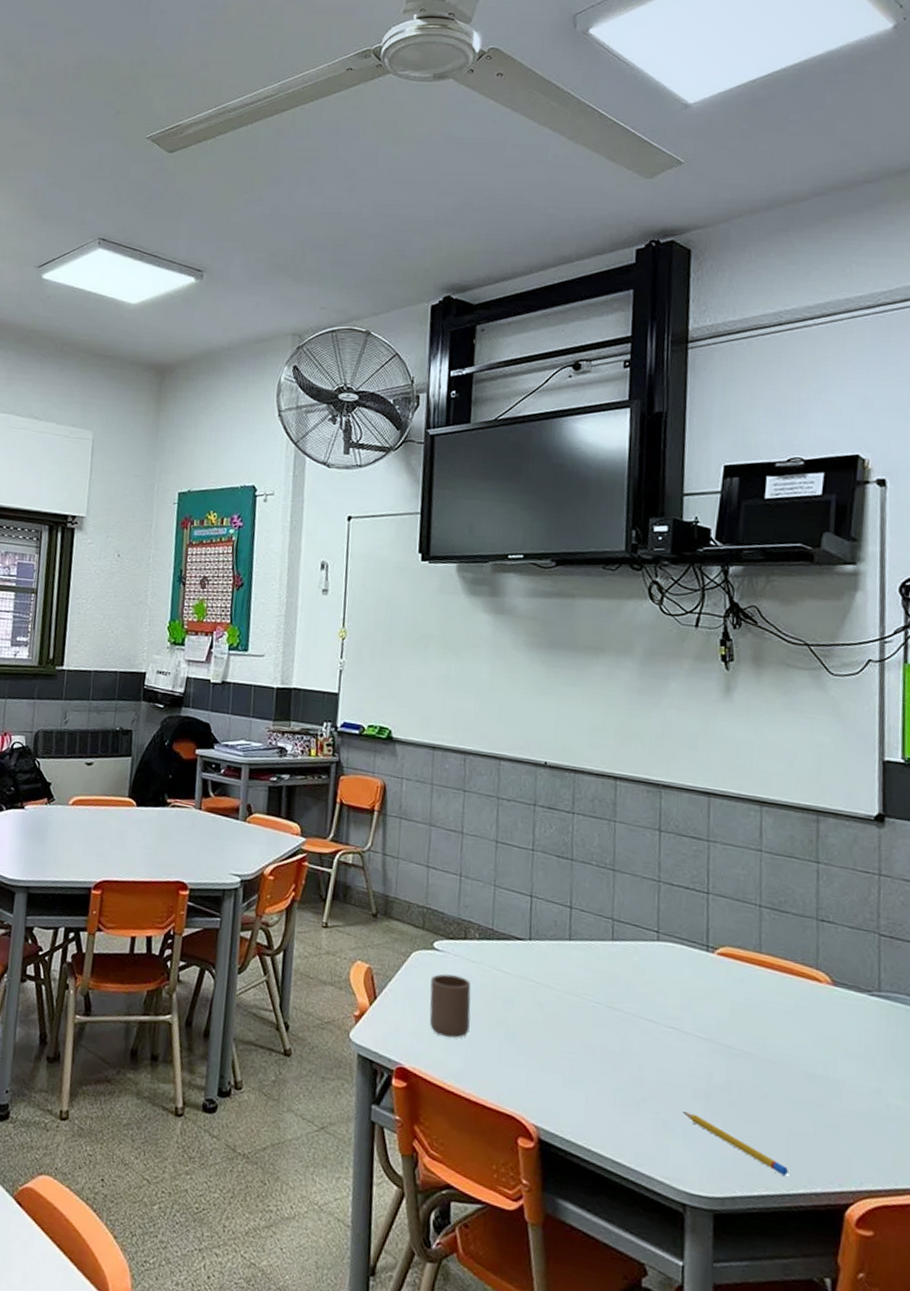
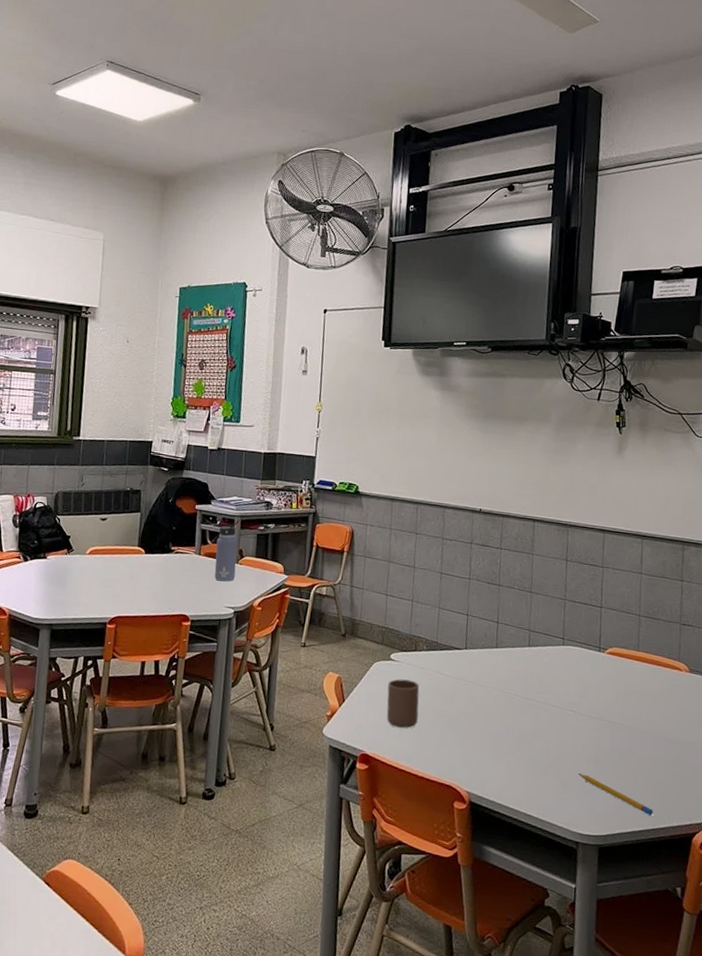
water bottle: none [218,768,248,844] -> present [214,520,240,582]

